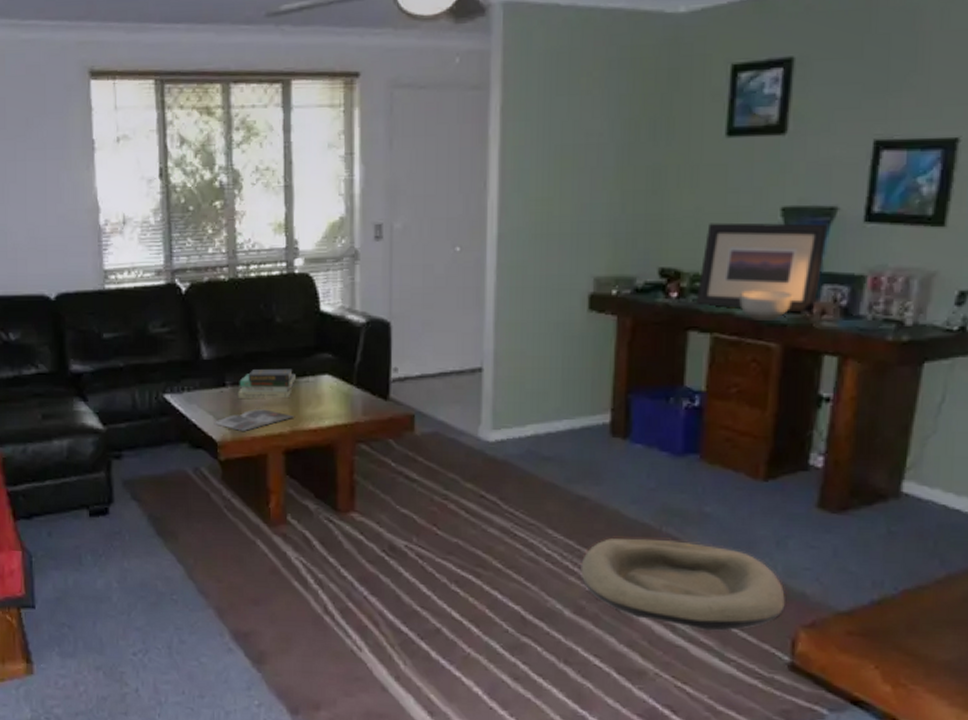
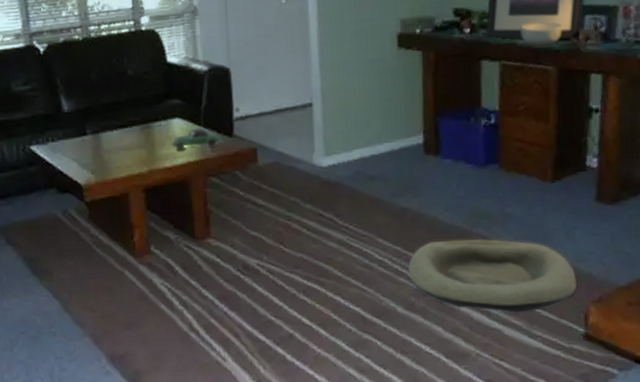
magazine: present [214,409,294,432] -> none [78,153,150,175]
books: present [238,368,296,399] -> none [98,115,149,145]
toy car: none [319,387,375,412] -> present [171,128,222,151]

